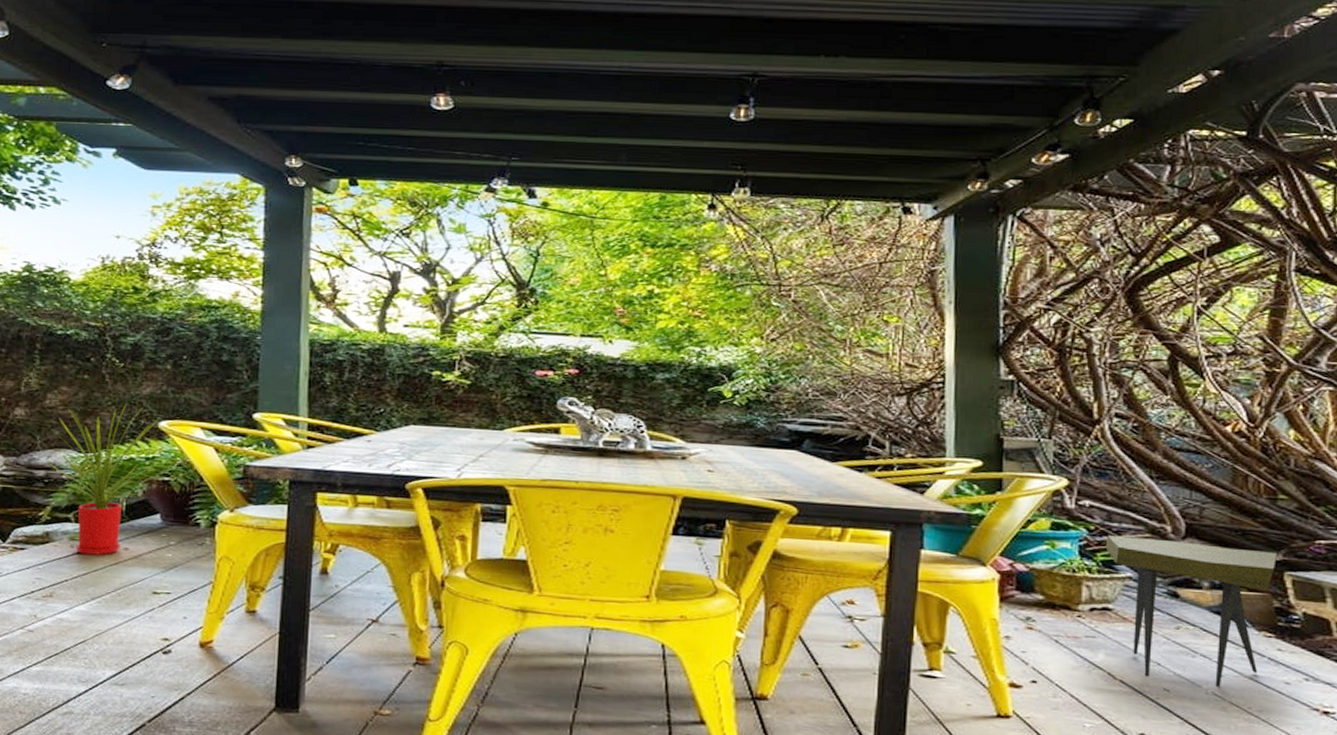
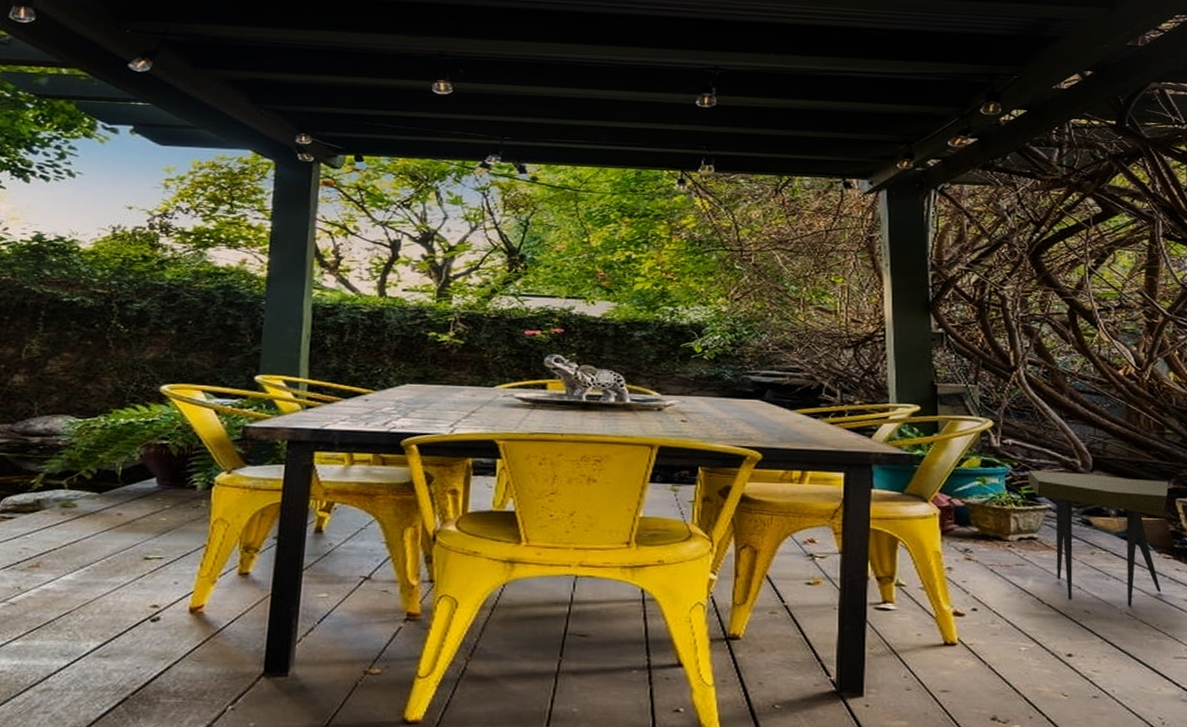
house plant: present [46,404,159,556] -> none [42,369,160,523]

